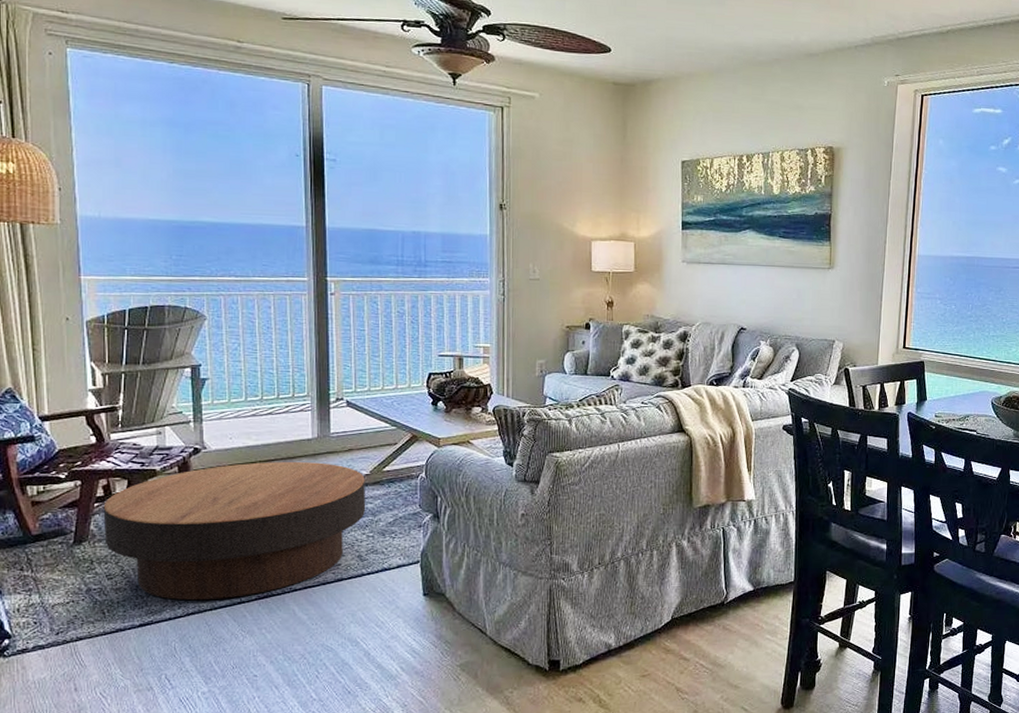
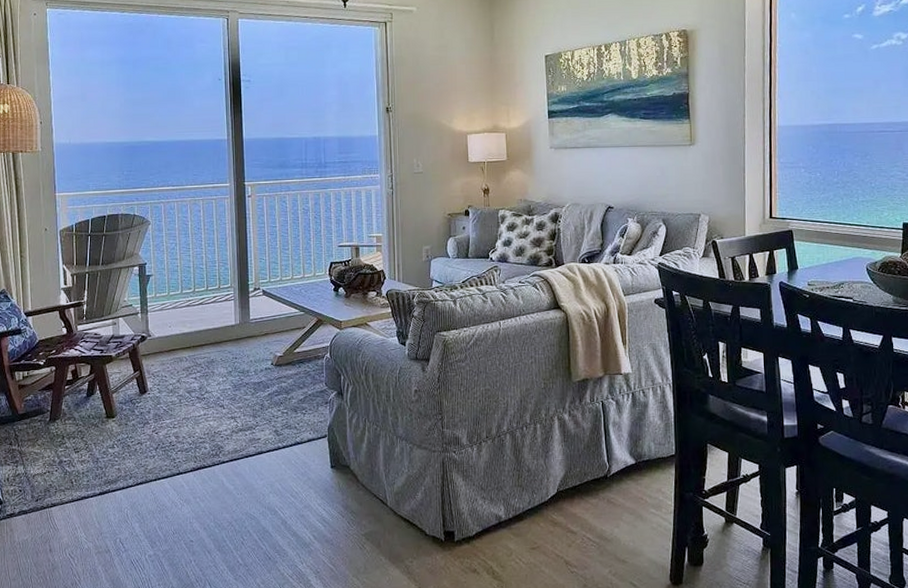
coffee table: present [103,461,366,601] -> none [72,345,281,472]

